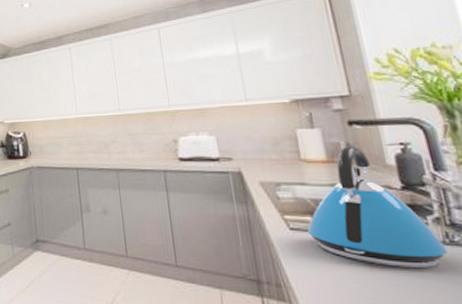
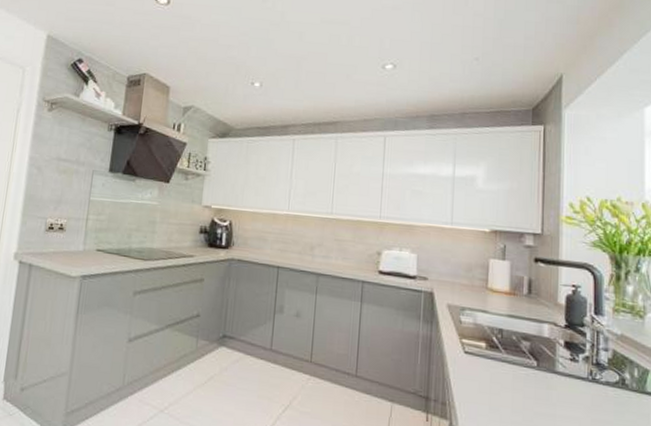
kettle: present [307,145,448,269] -> none [479,281,588,401]

